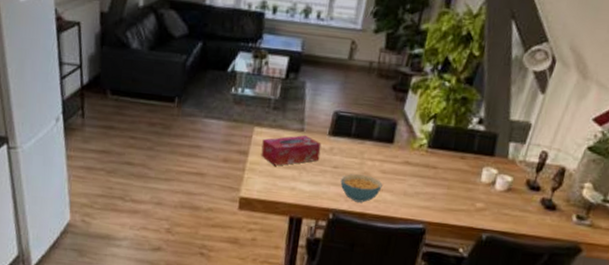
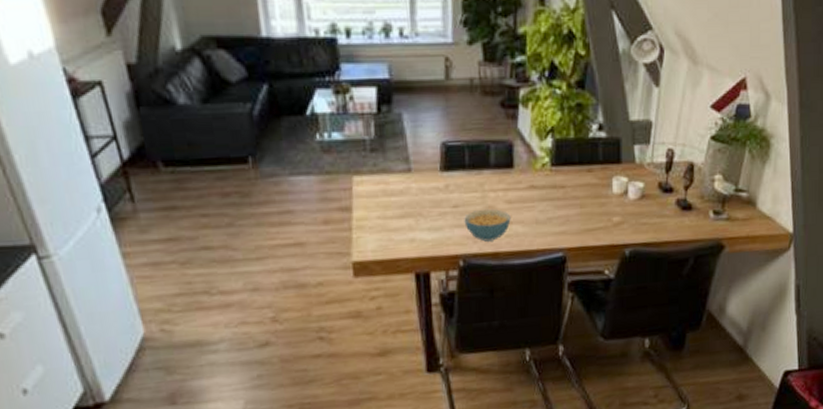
tissue box: present [261,135,322,166] -> none [365,176,436,218]

